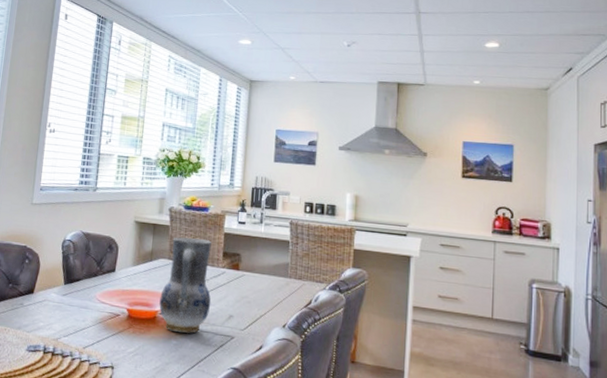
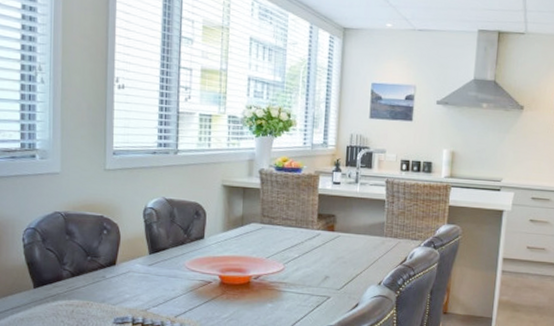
vase: present [159,237,212,334] -> none [253,200,307,296]

